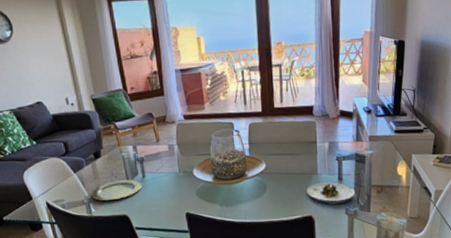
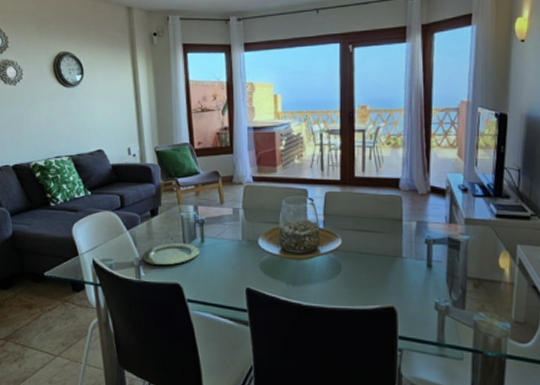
salad plate: present [307,182,356,205] -> none [389,268,448,297]

